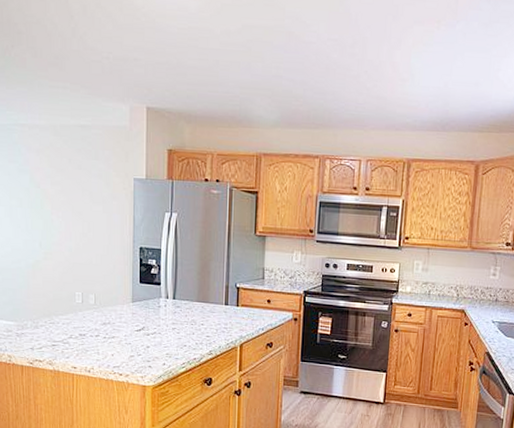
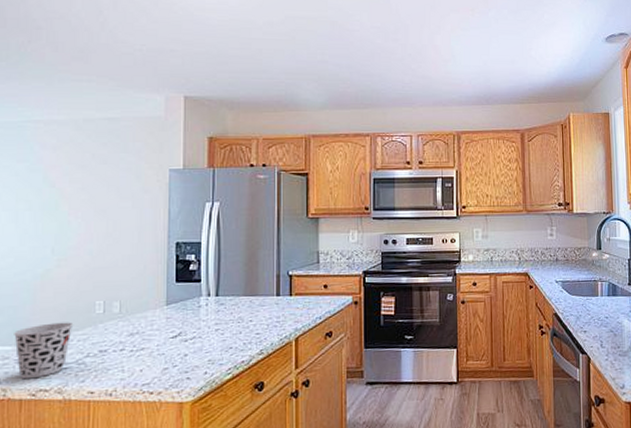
cup: none [14,306,59,350] -> present [14,322,74,379]

